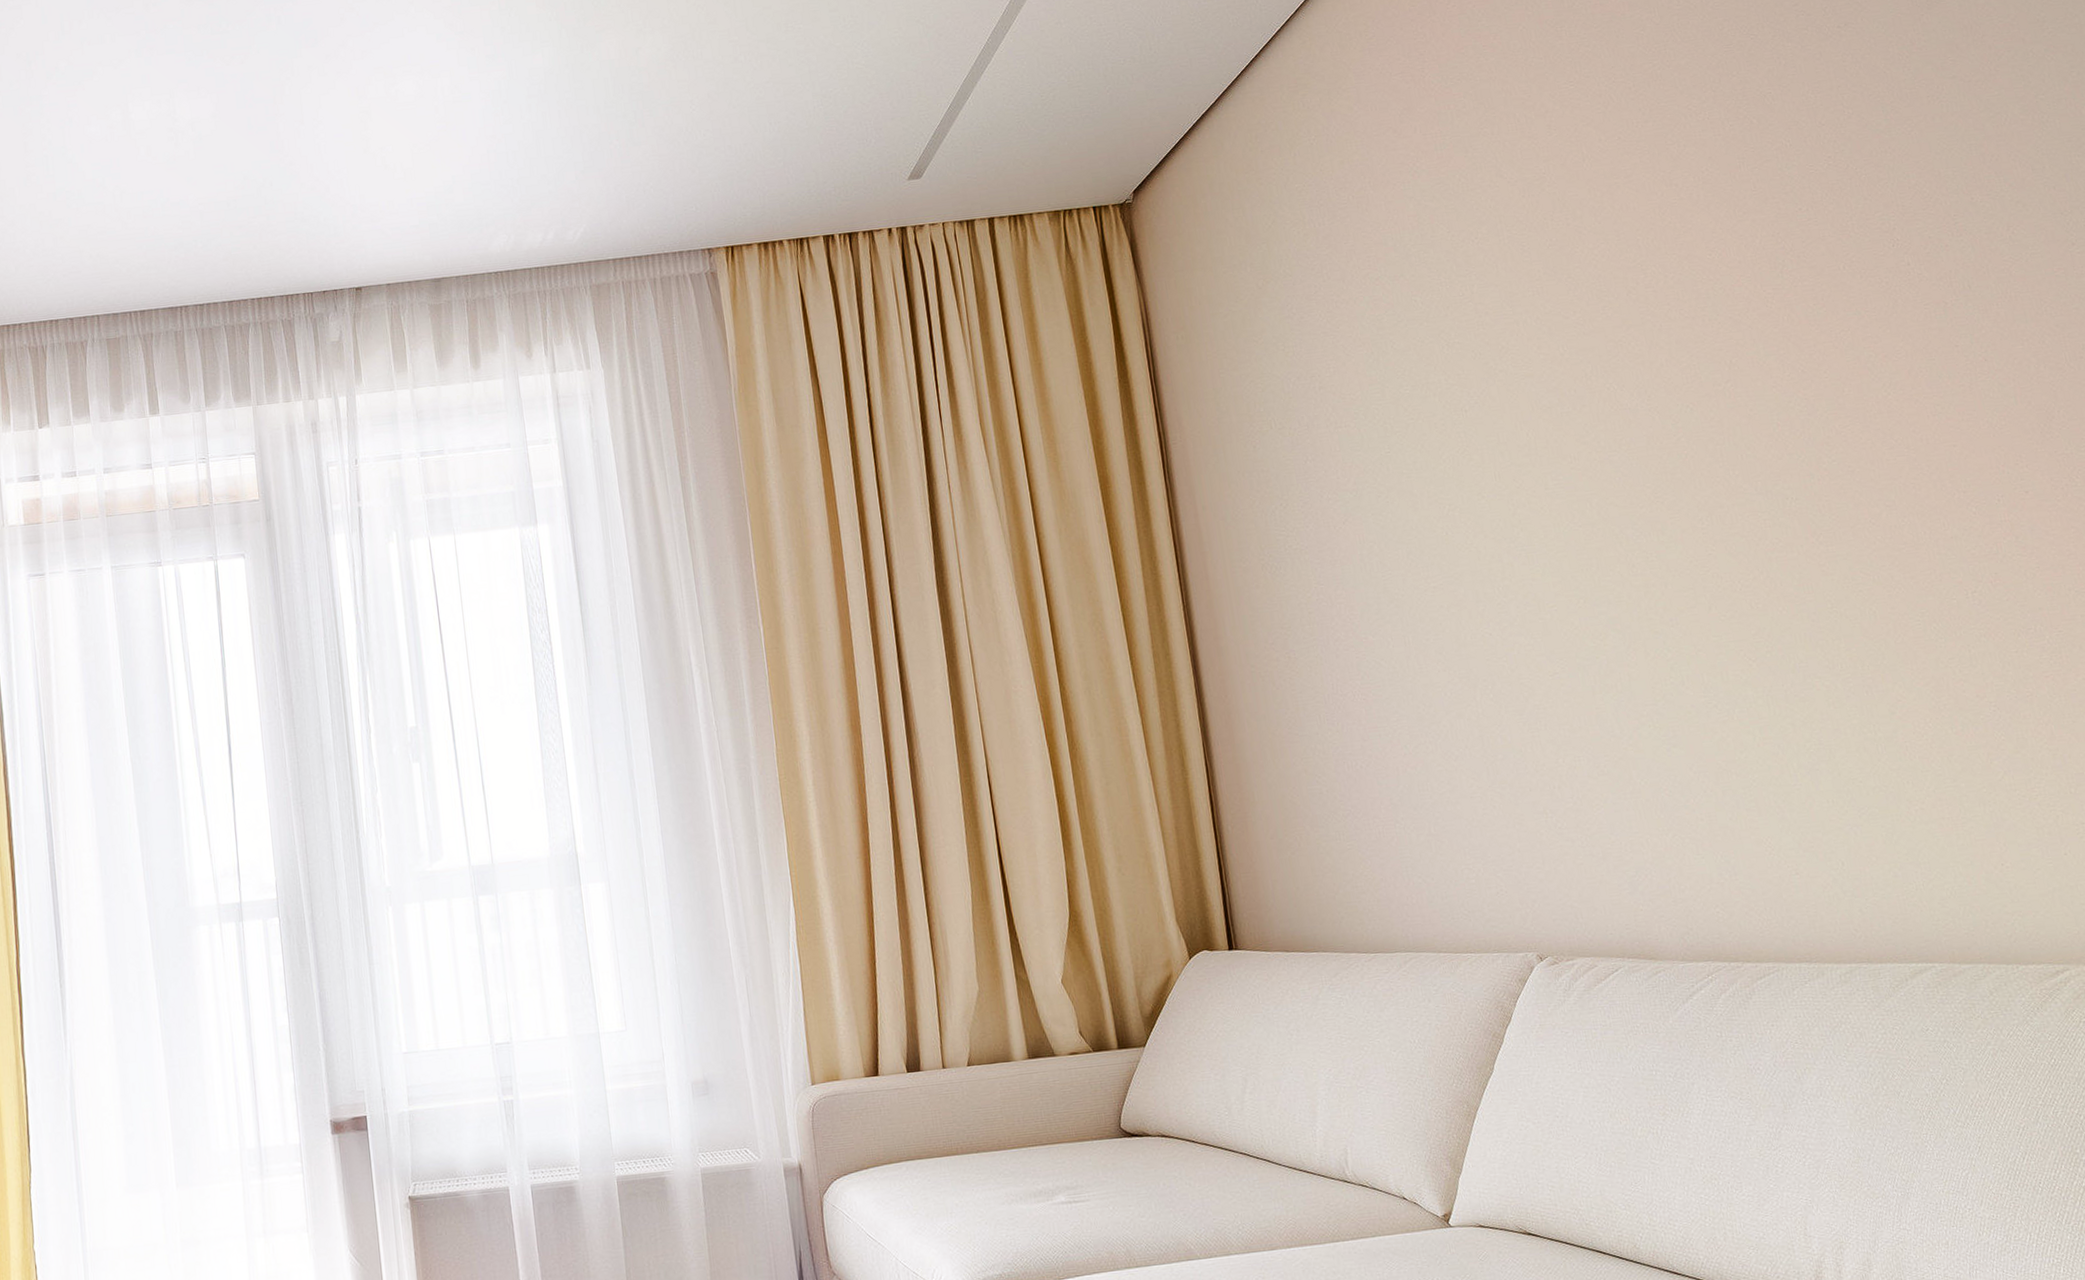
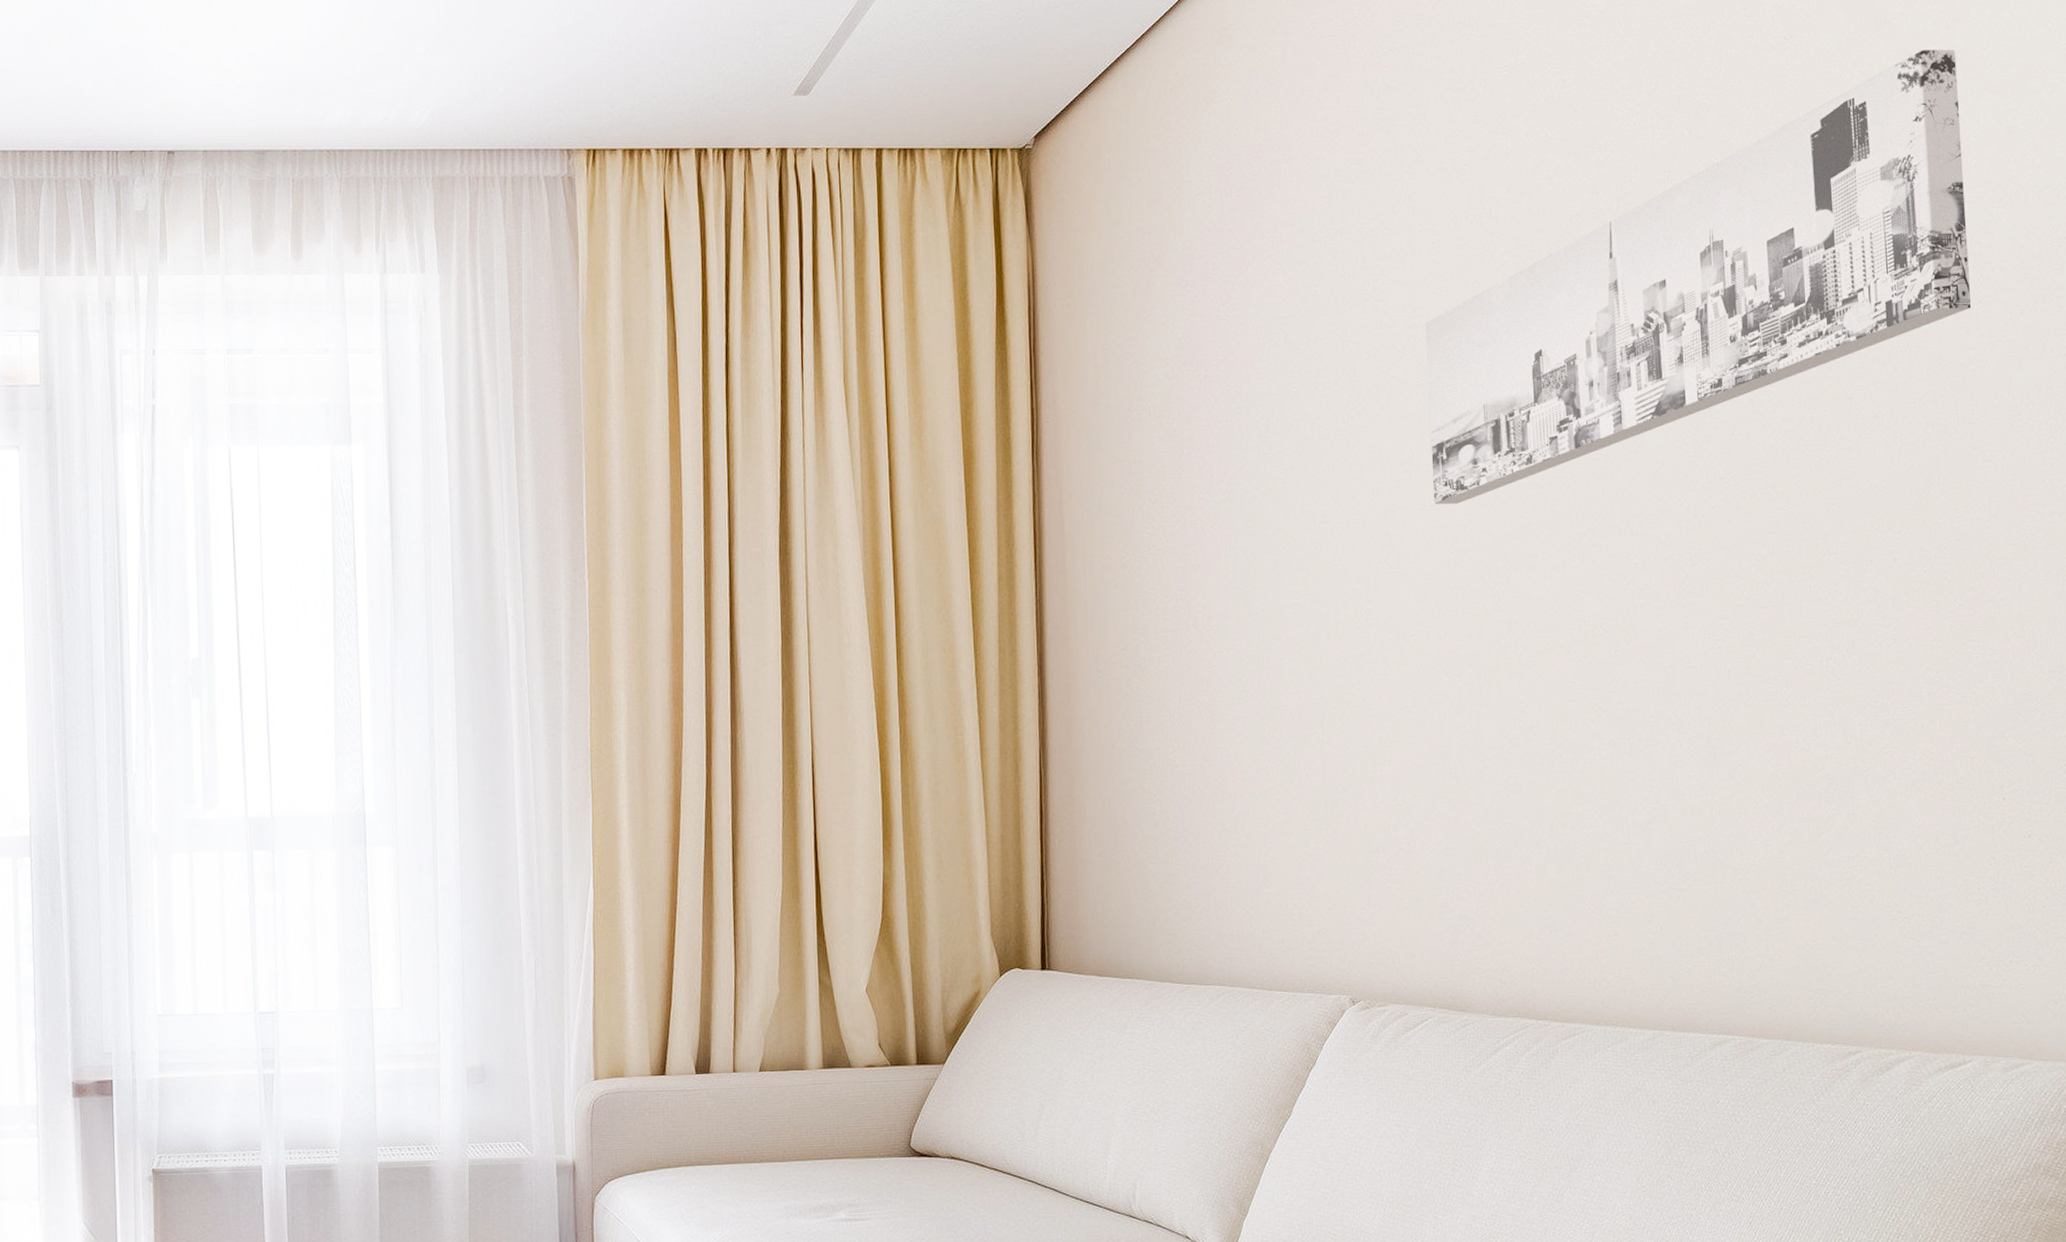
wall art: none [1526,18,2066,483] -> present [1426,50,1972,504]

